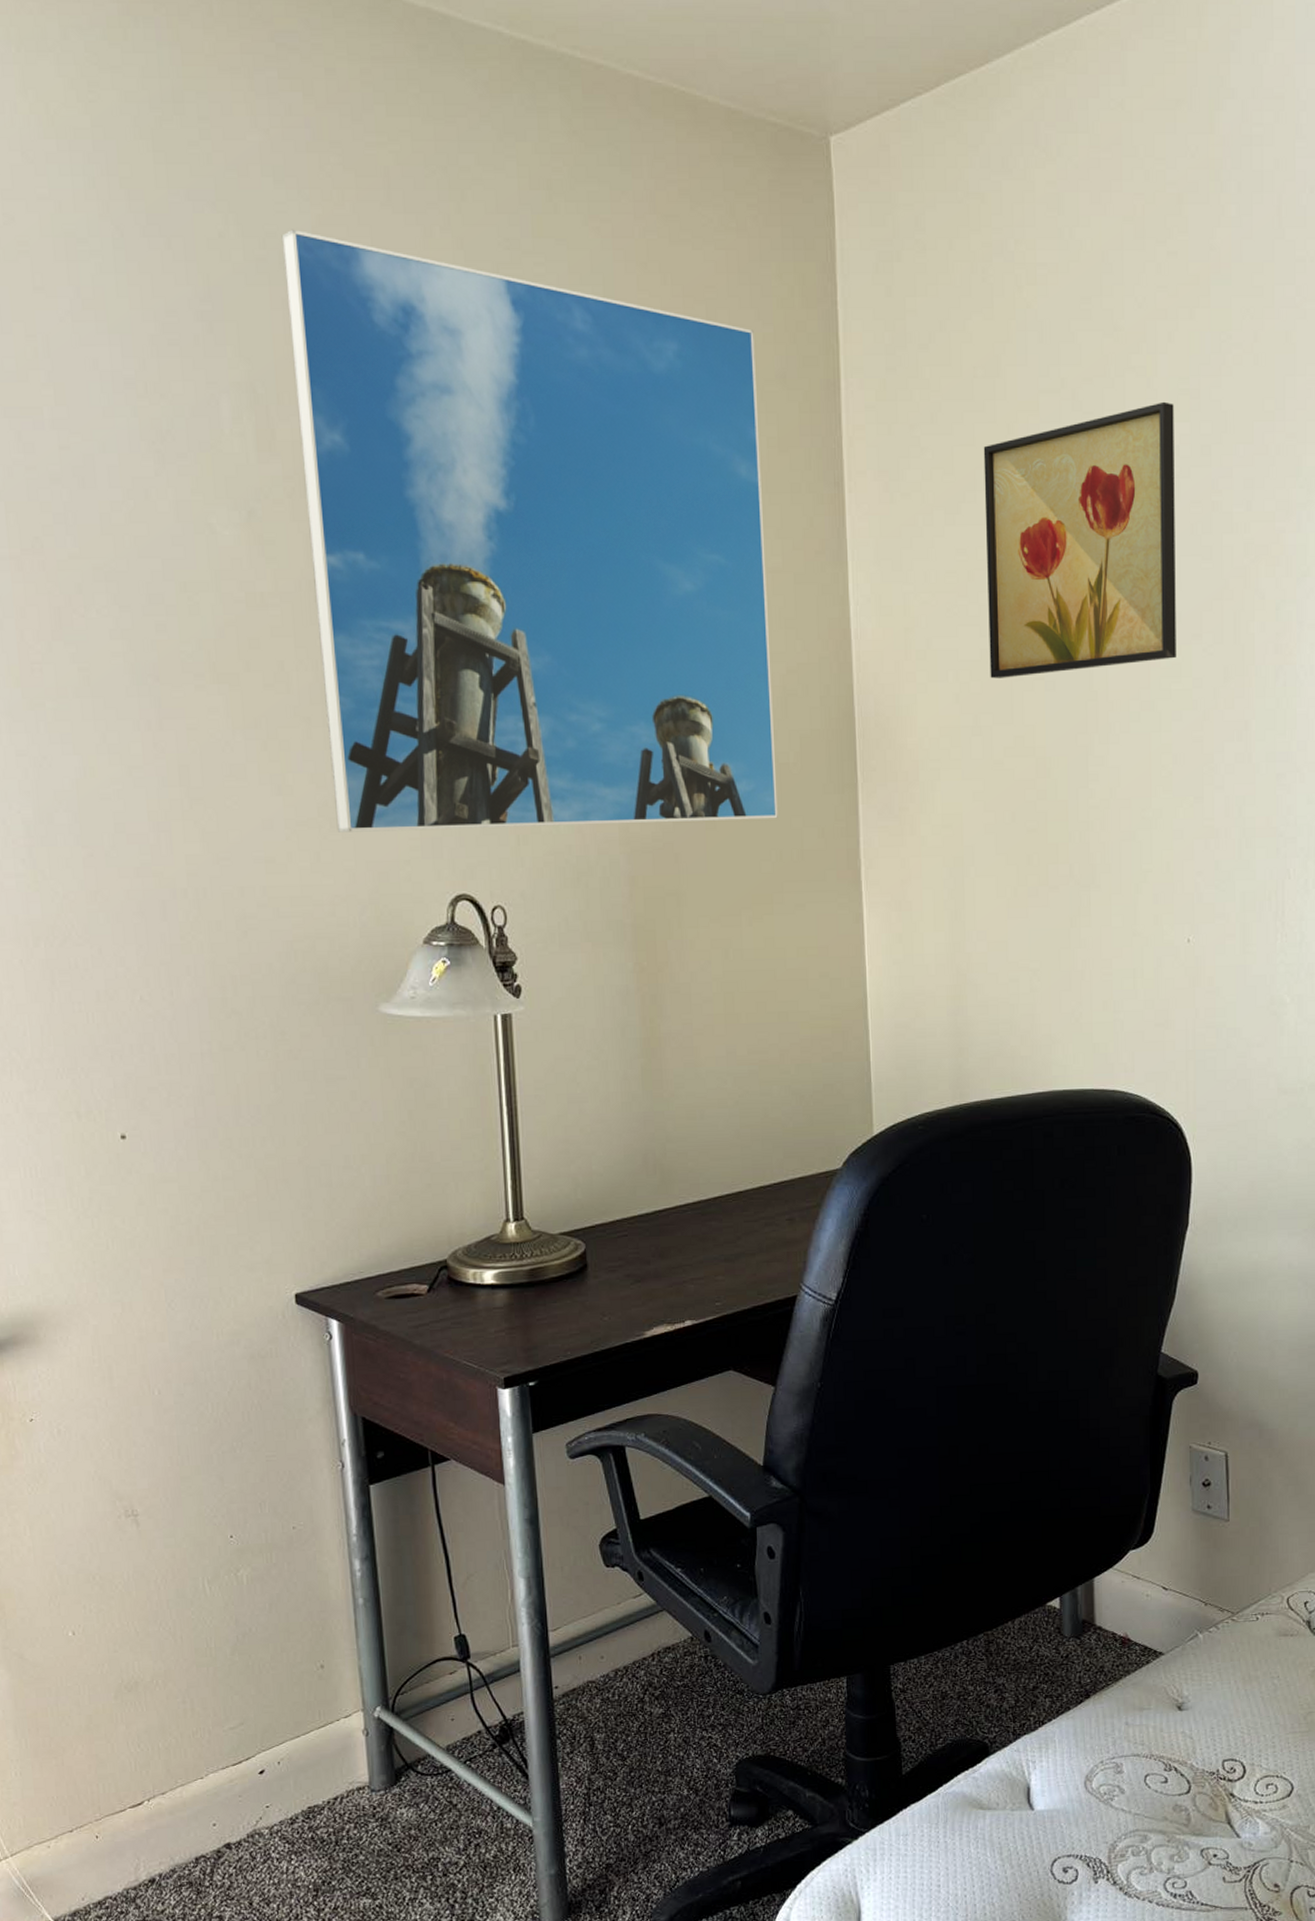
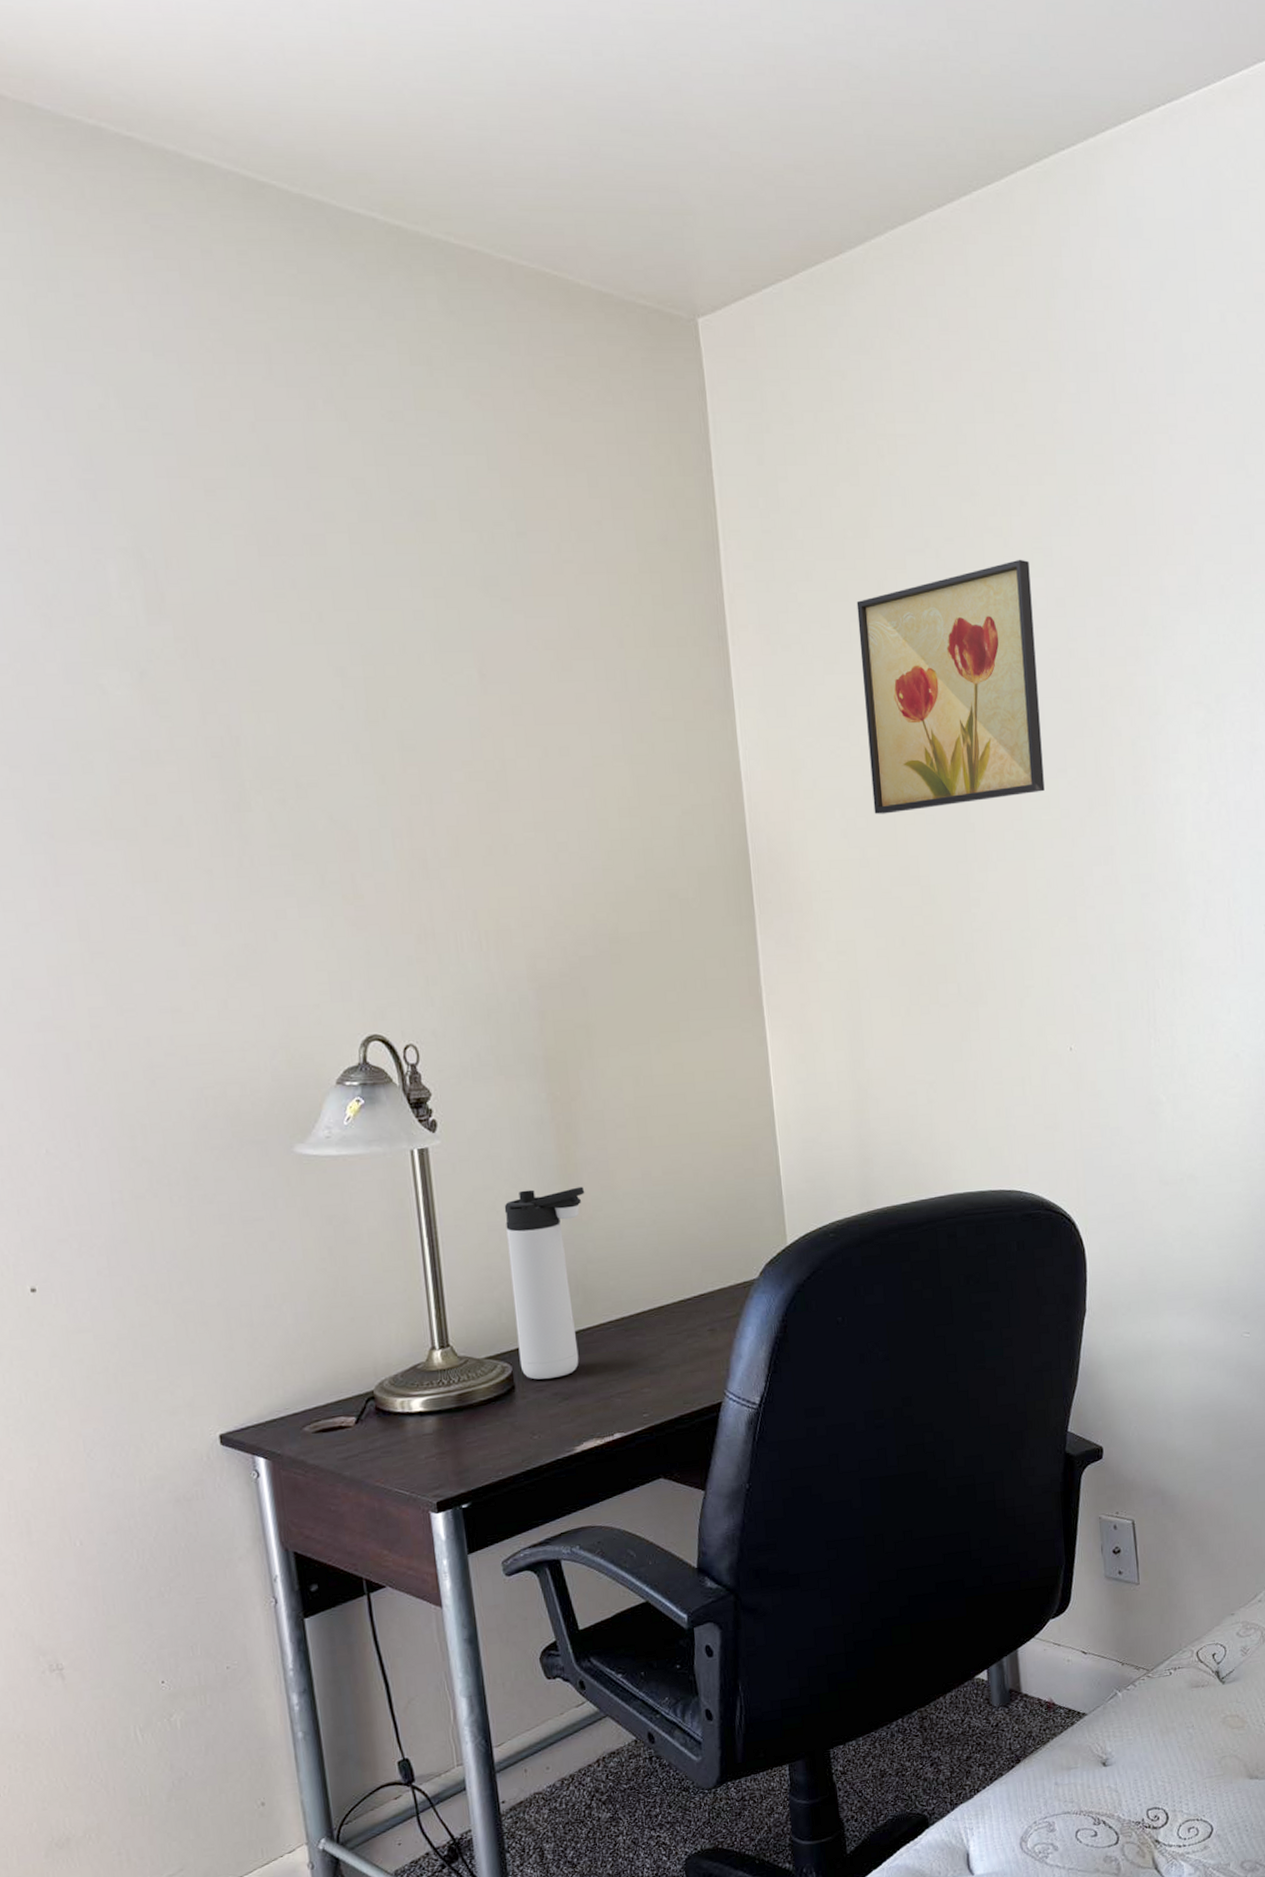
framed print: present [281,229,778,832] -> none [163,401,681,980]
thermos bottle: none [585,1062,668,1260] -> present [504,1186,585,1380]

